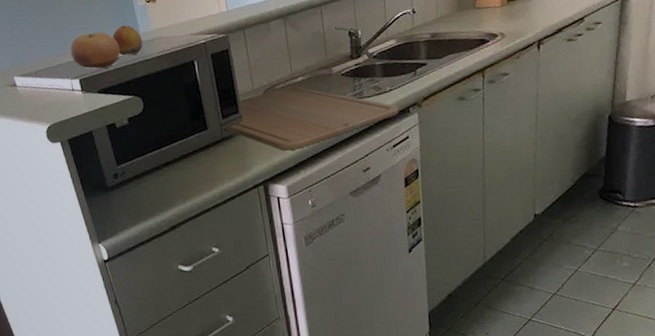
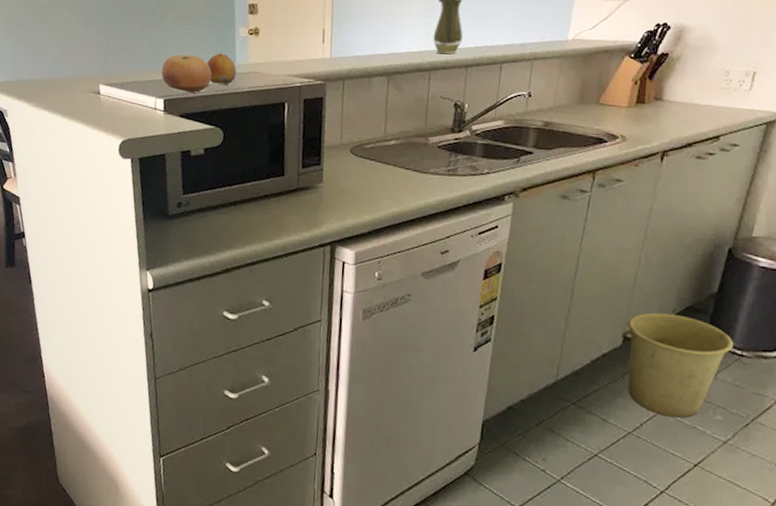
chopping board: present [224,86,399,151] -> none [301,147,493,216]
bucket: none [532,182,628,273] -> present [622,312,734,418]

